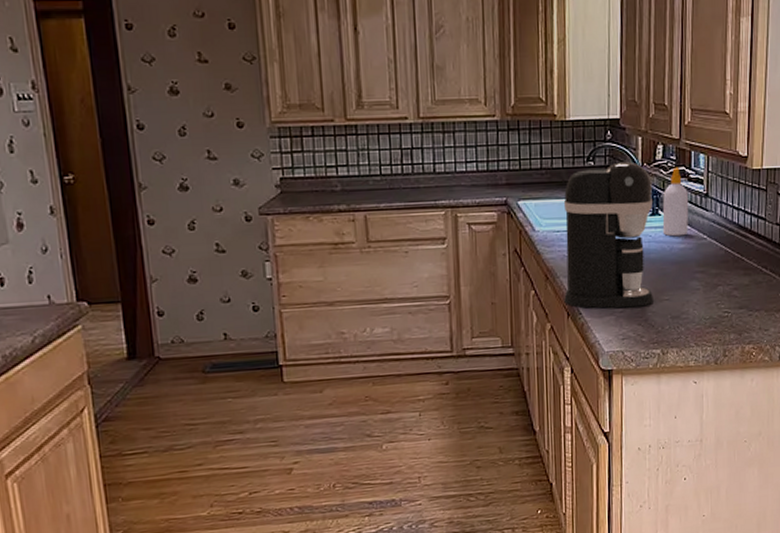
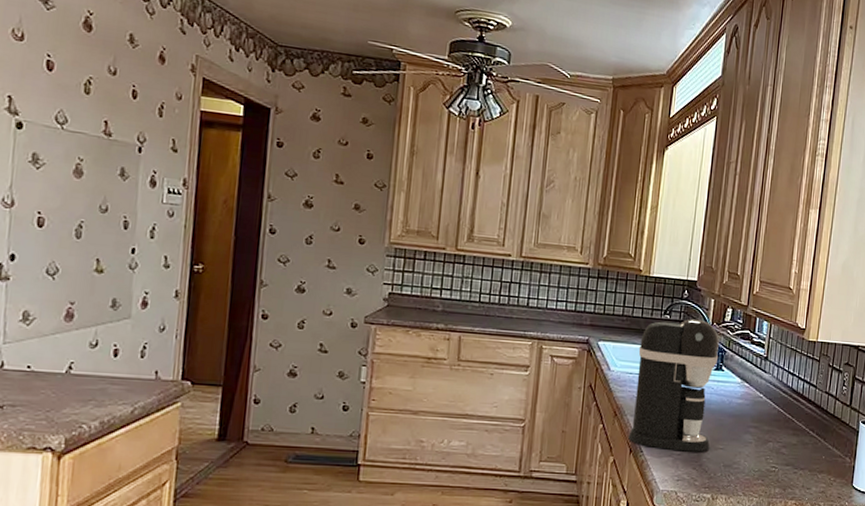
soap bottle: present [662,167,689,237] -> none [724,330,751,392]

